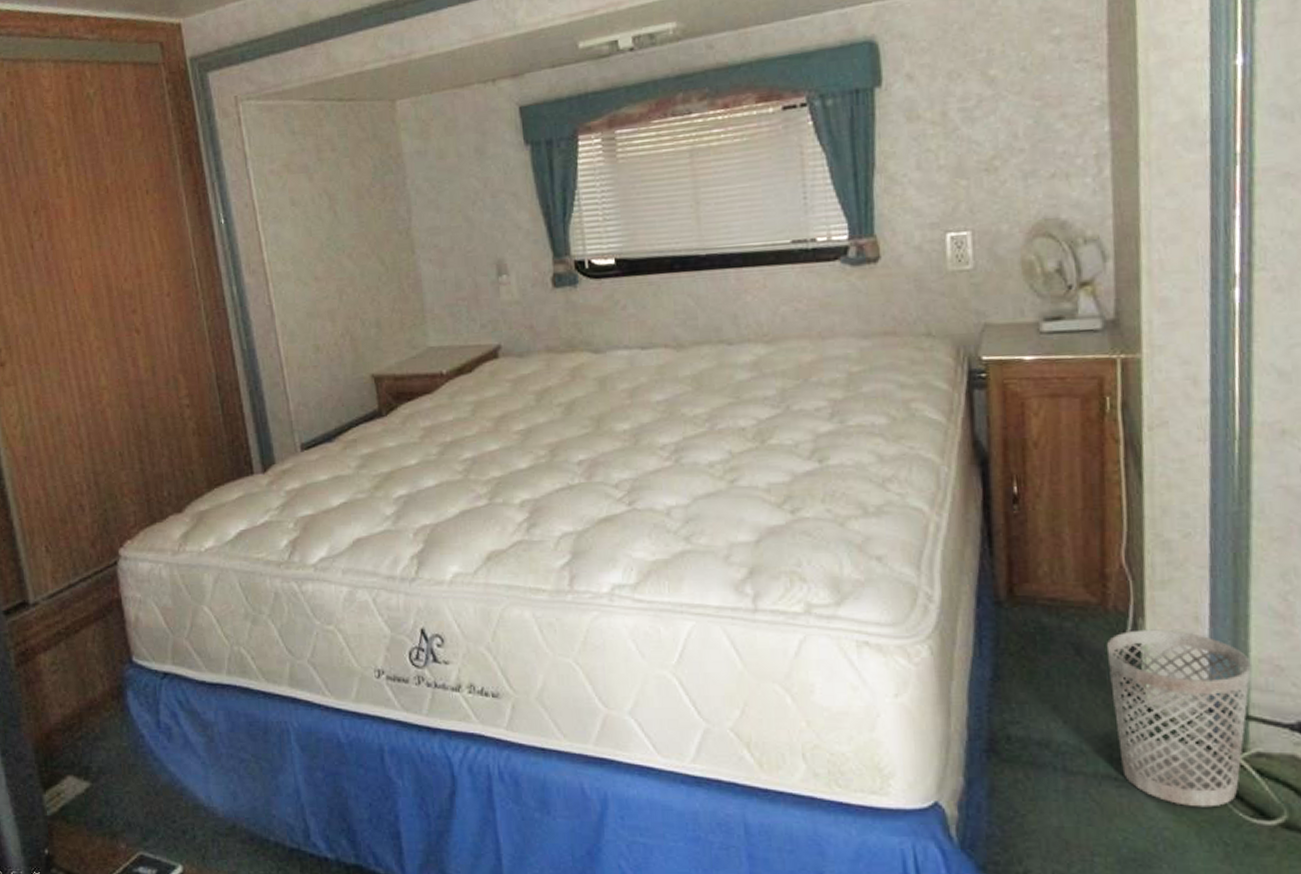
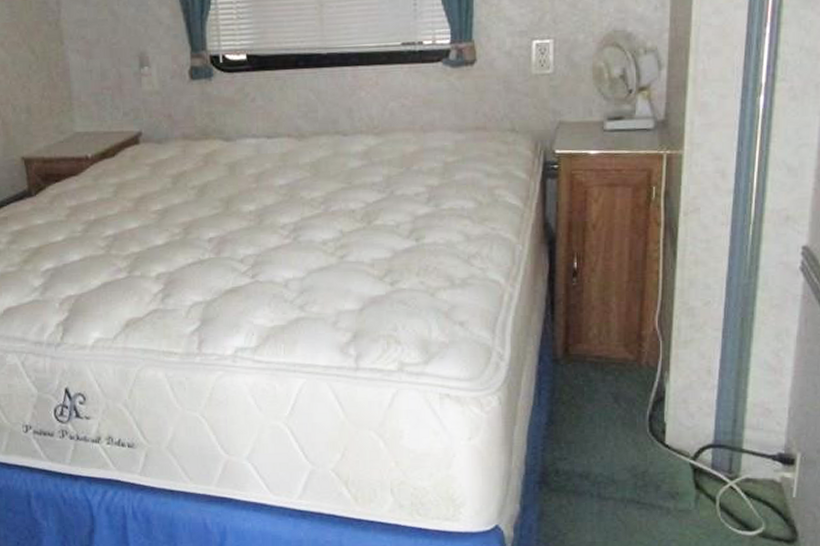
wastebasket: present [1106,629,1252,808] -> none [638,380,748,523]

